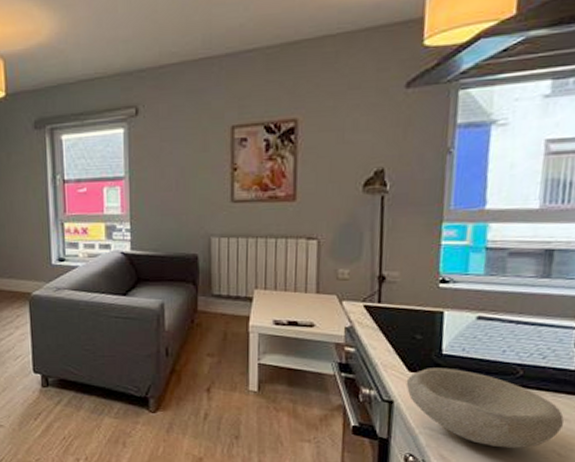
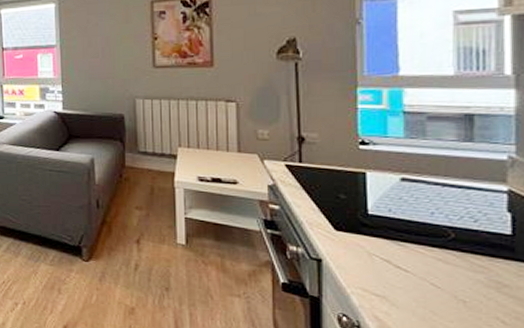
bowl: present [406,368,564,448] -> none [333,227,504,314]

